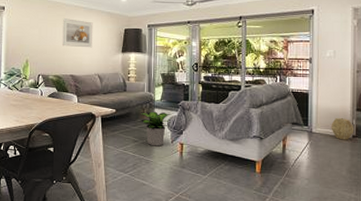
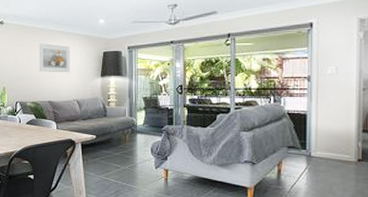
potted plant: present [140,111,171,147] -> none [121,137,154,173]
woven basket: present [331,118,354,140] -> none [332,141,360,164]

